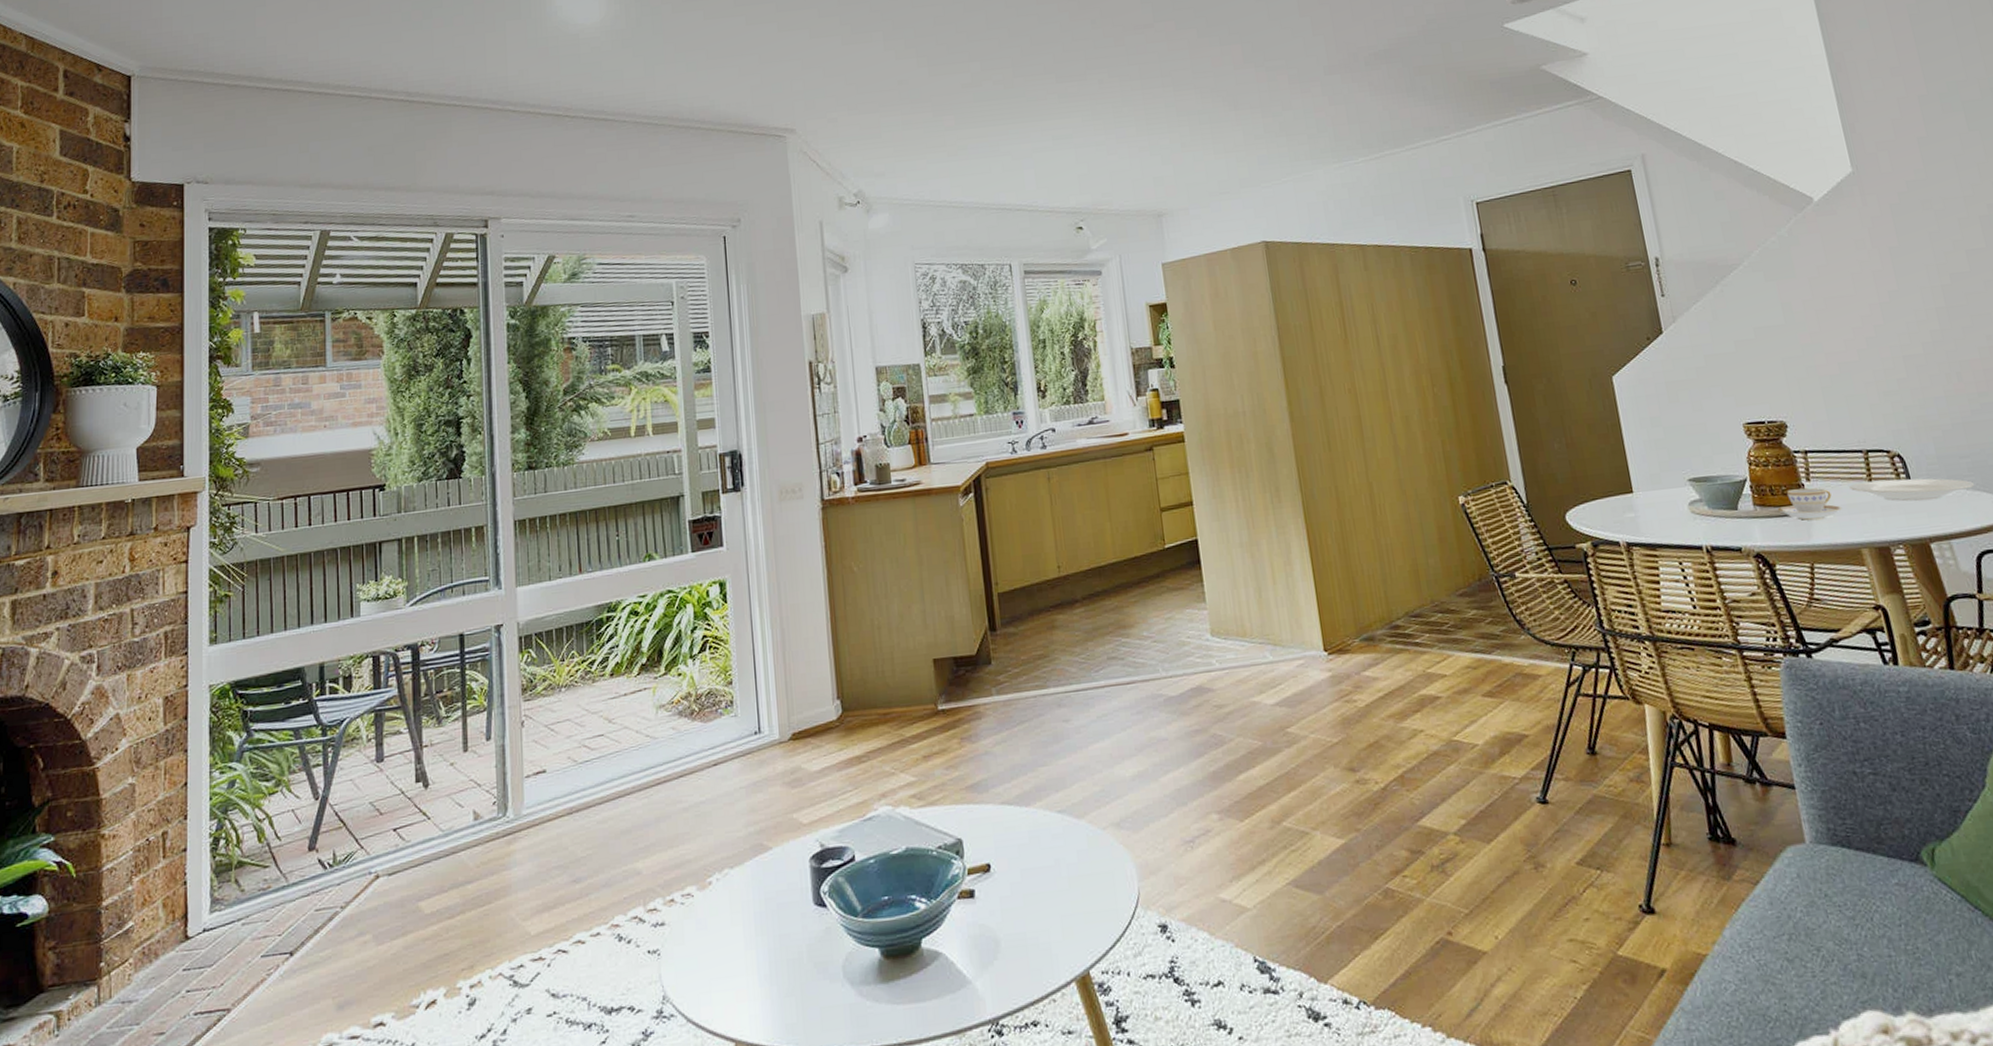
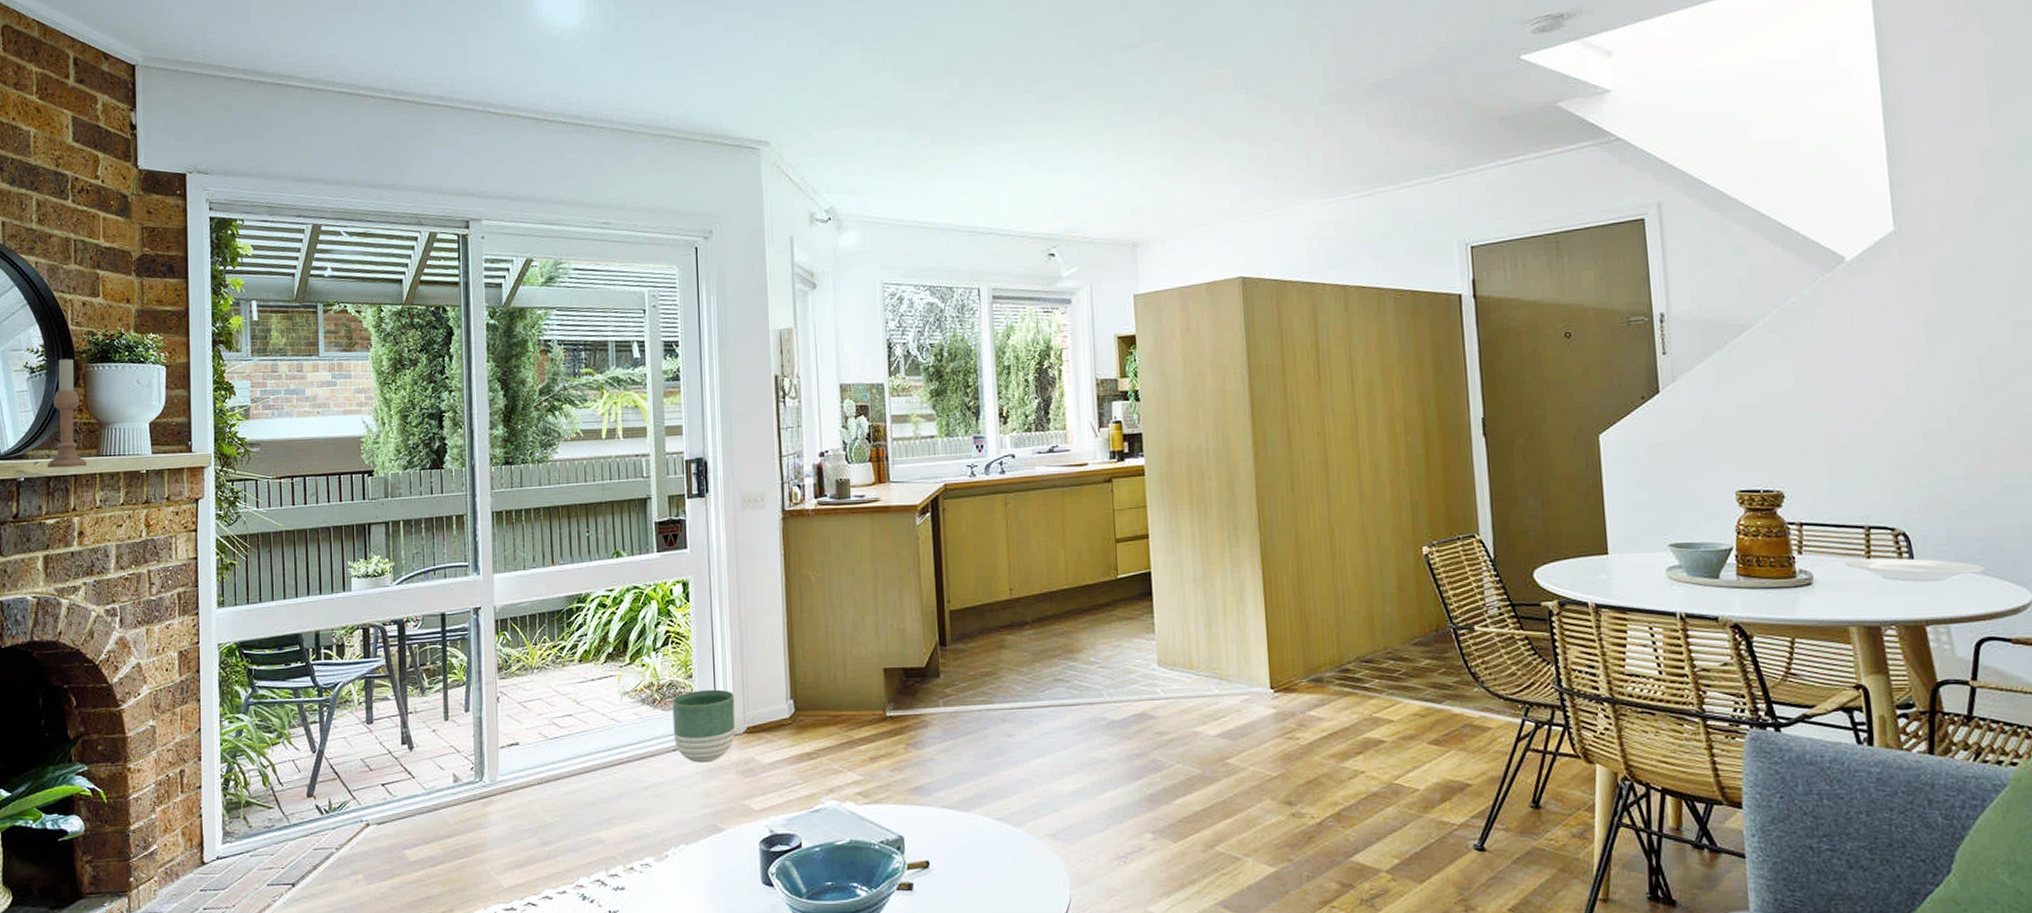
candlestick: none [18,383,66,504] -> present [47,359,88,469]
planter: none [711,694,780,777] -> present [672,689,736,763]
teacup: present [1778,488,1843,521] -> none [1763,561,1834,595]

